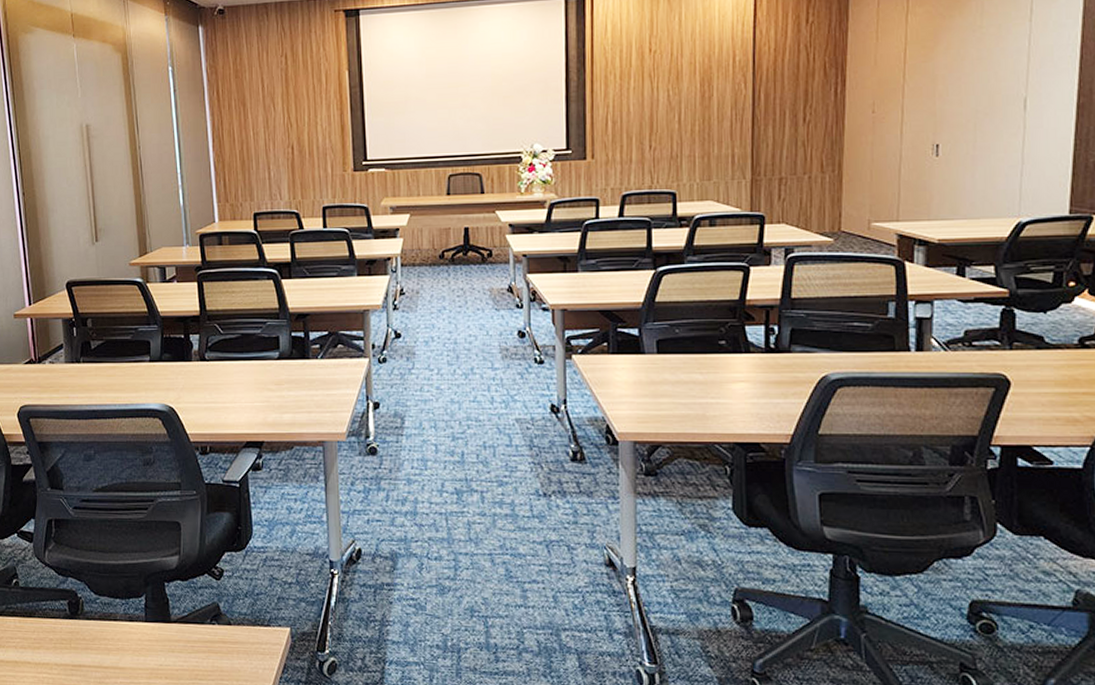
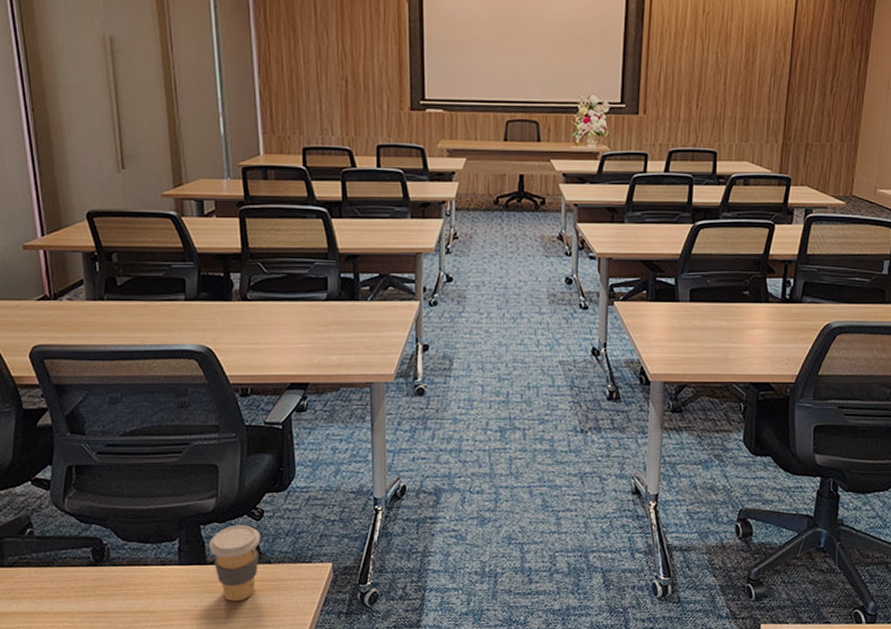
coffee cup: none [172,583,221,663] -> present [209,525,261,602]

